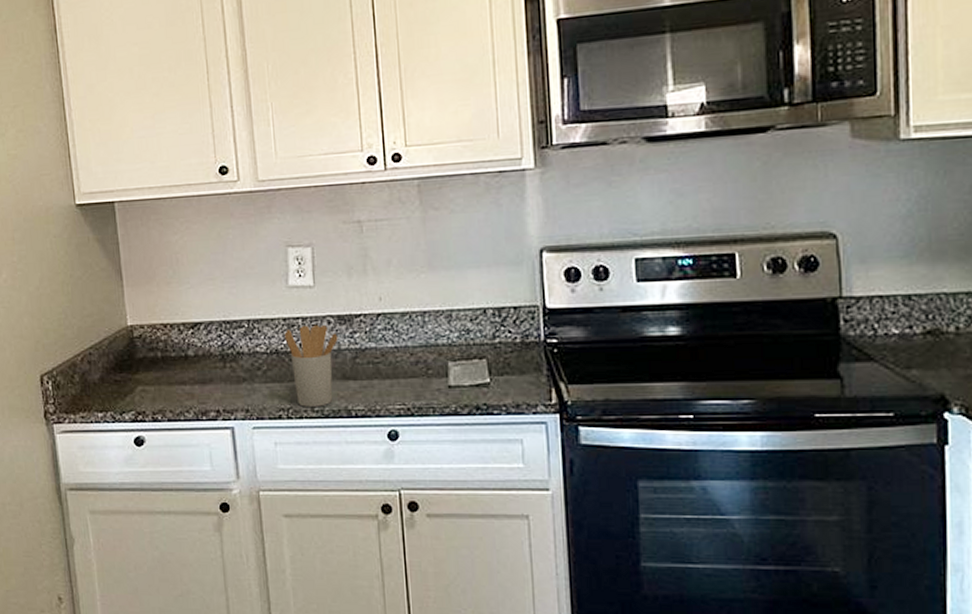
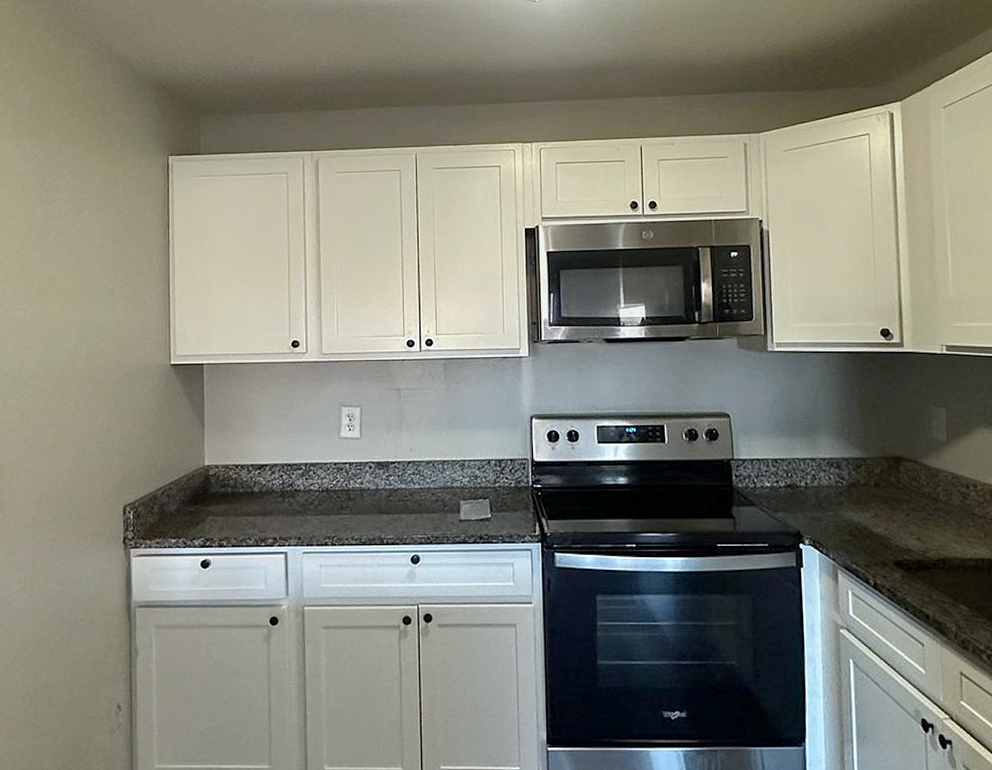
utensil holder: present [284,324,338,407] -> none [334,469,377,536]

